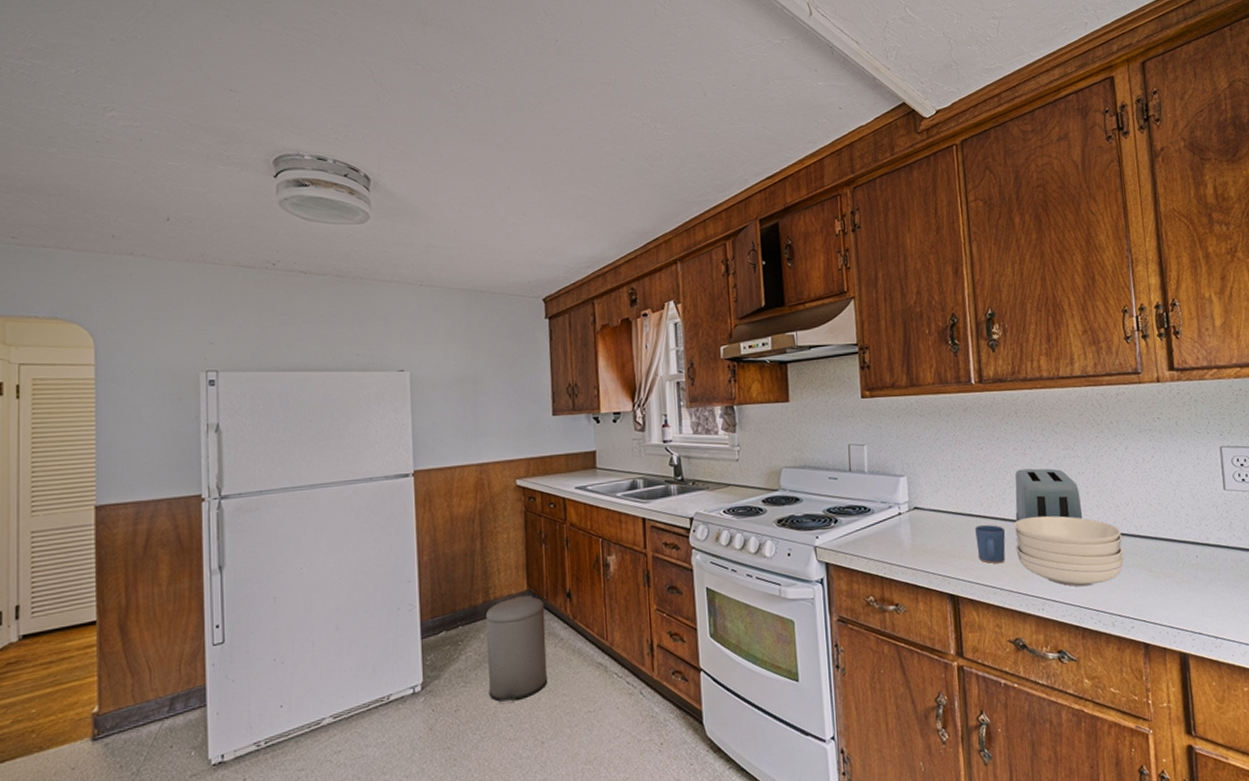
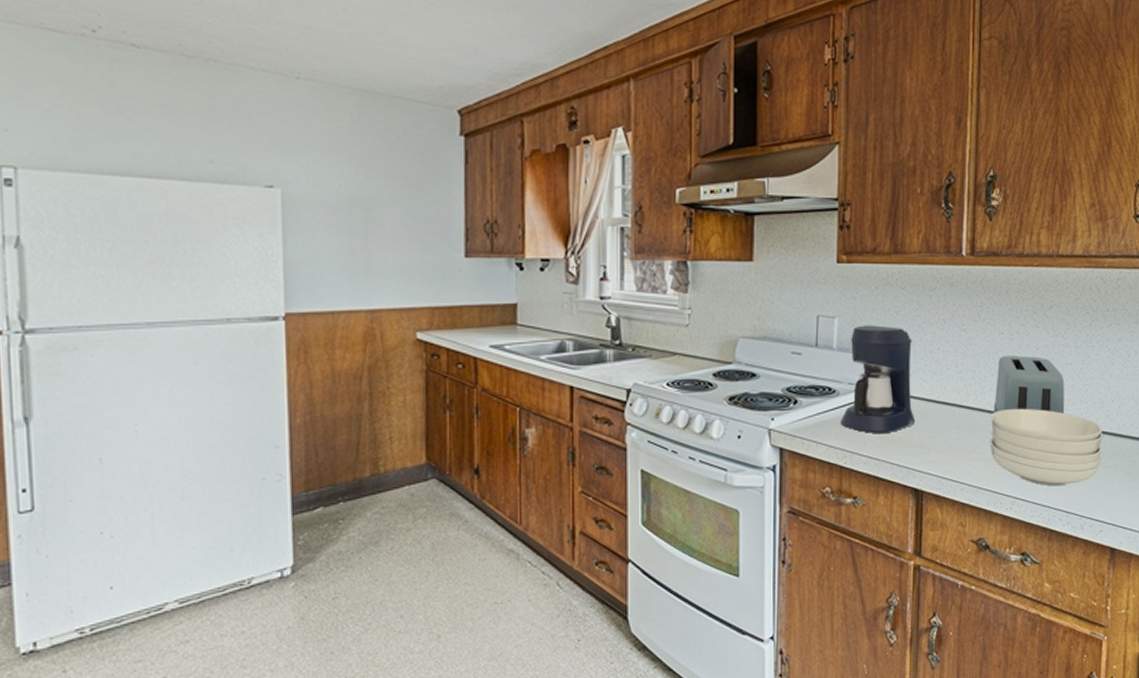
pedal bin: present [485,595,548,705] -> none [373,469,448,593]
coffee maker: none [877,449,945,546] -> present [840,325,916,434]
mug: present [975,524,1006,564] -> none [948,414,981,458]

